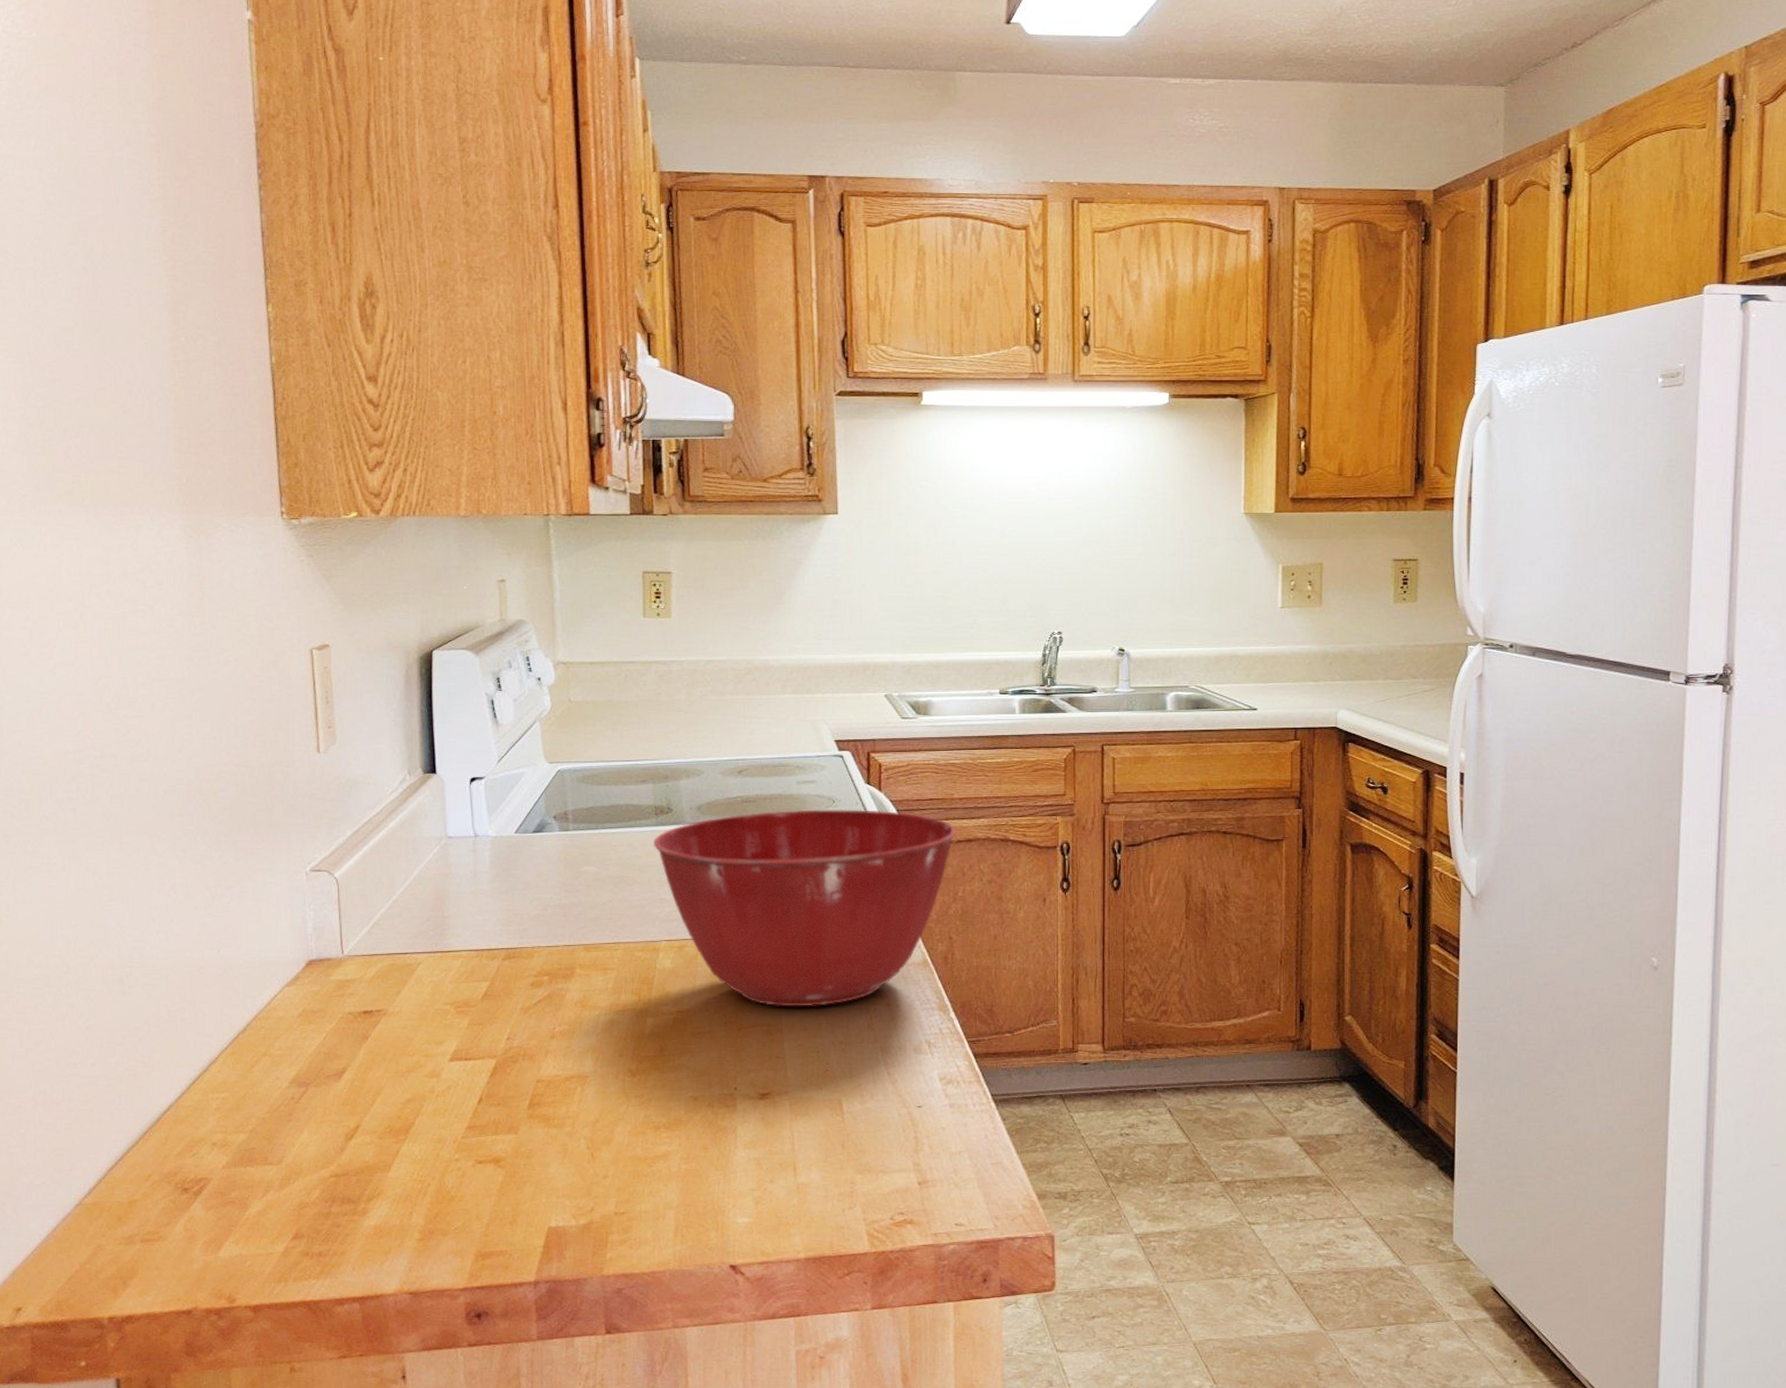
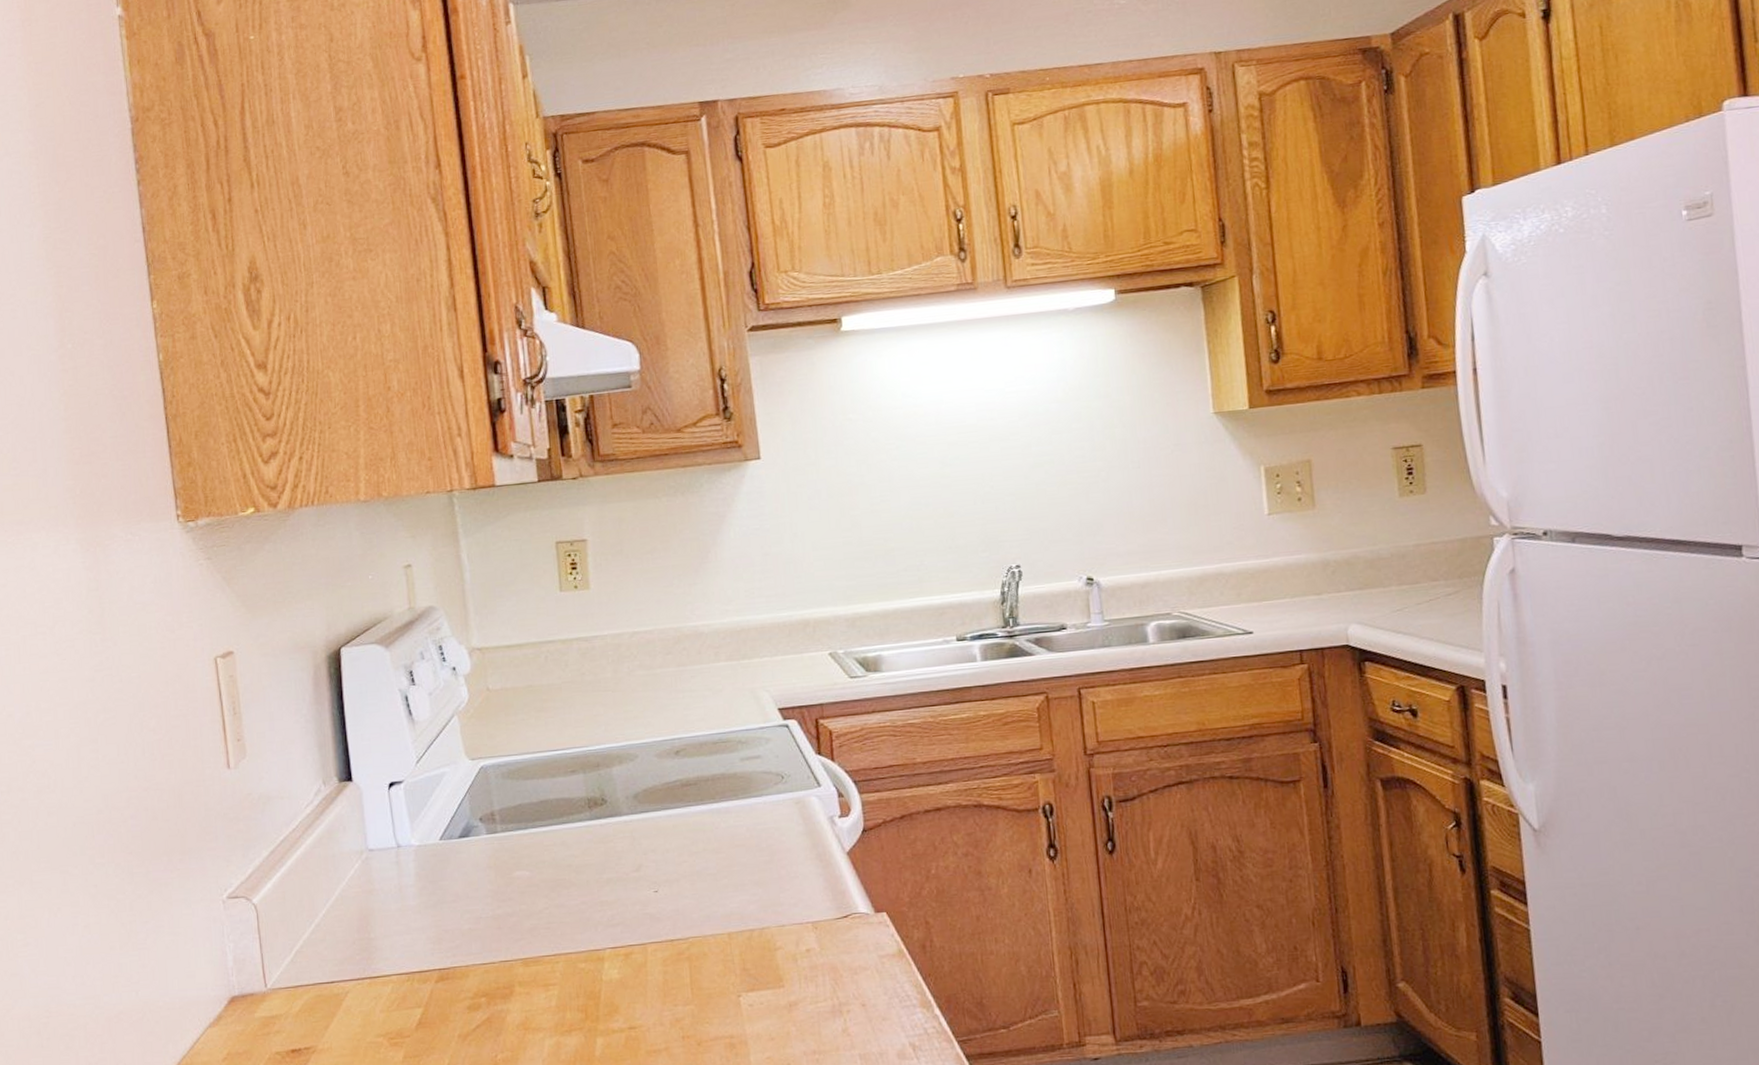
mixing bowl: present [653,809,956,1007] -> none [588,783,923,1016]

